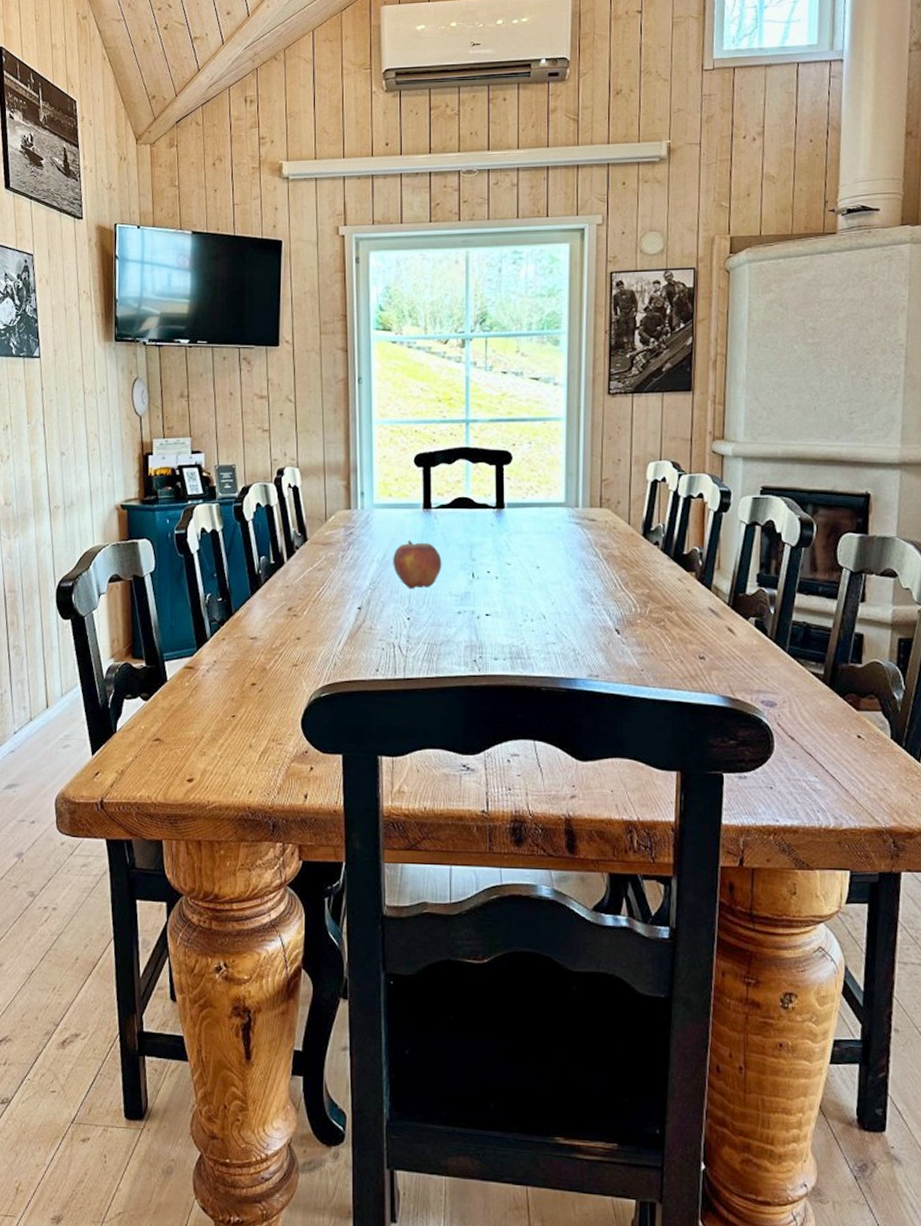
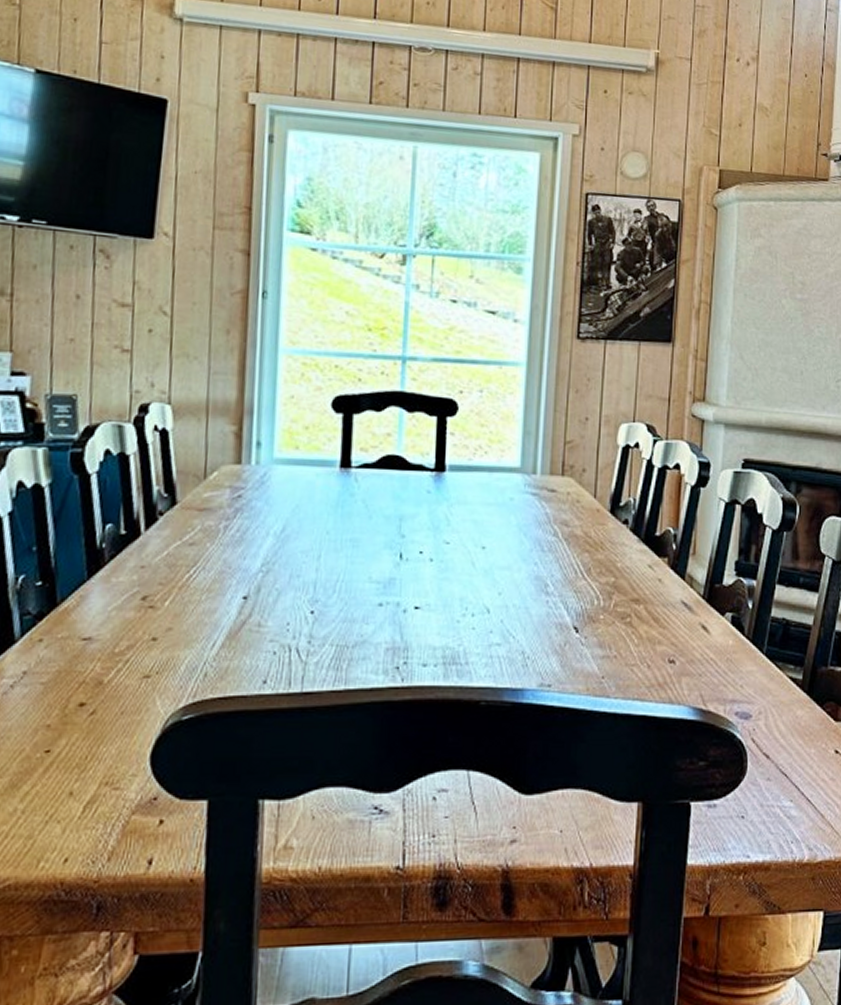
fruit: present [393,540,442,588] -> none [295,507,361,572]

